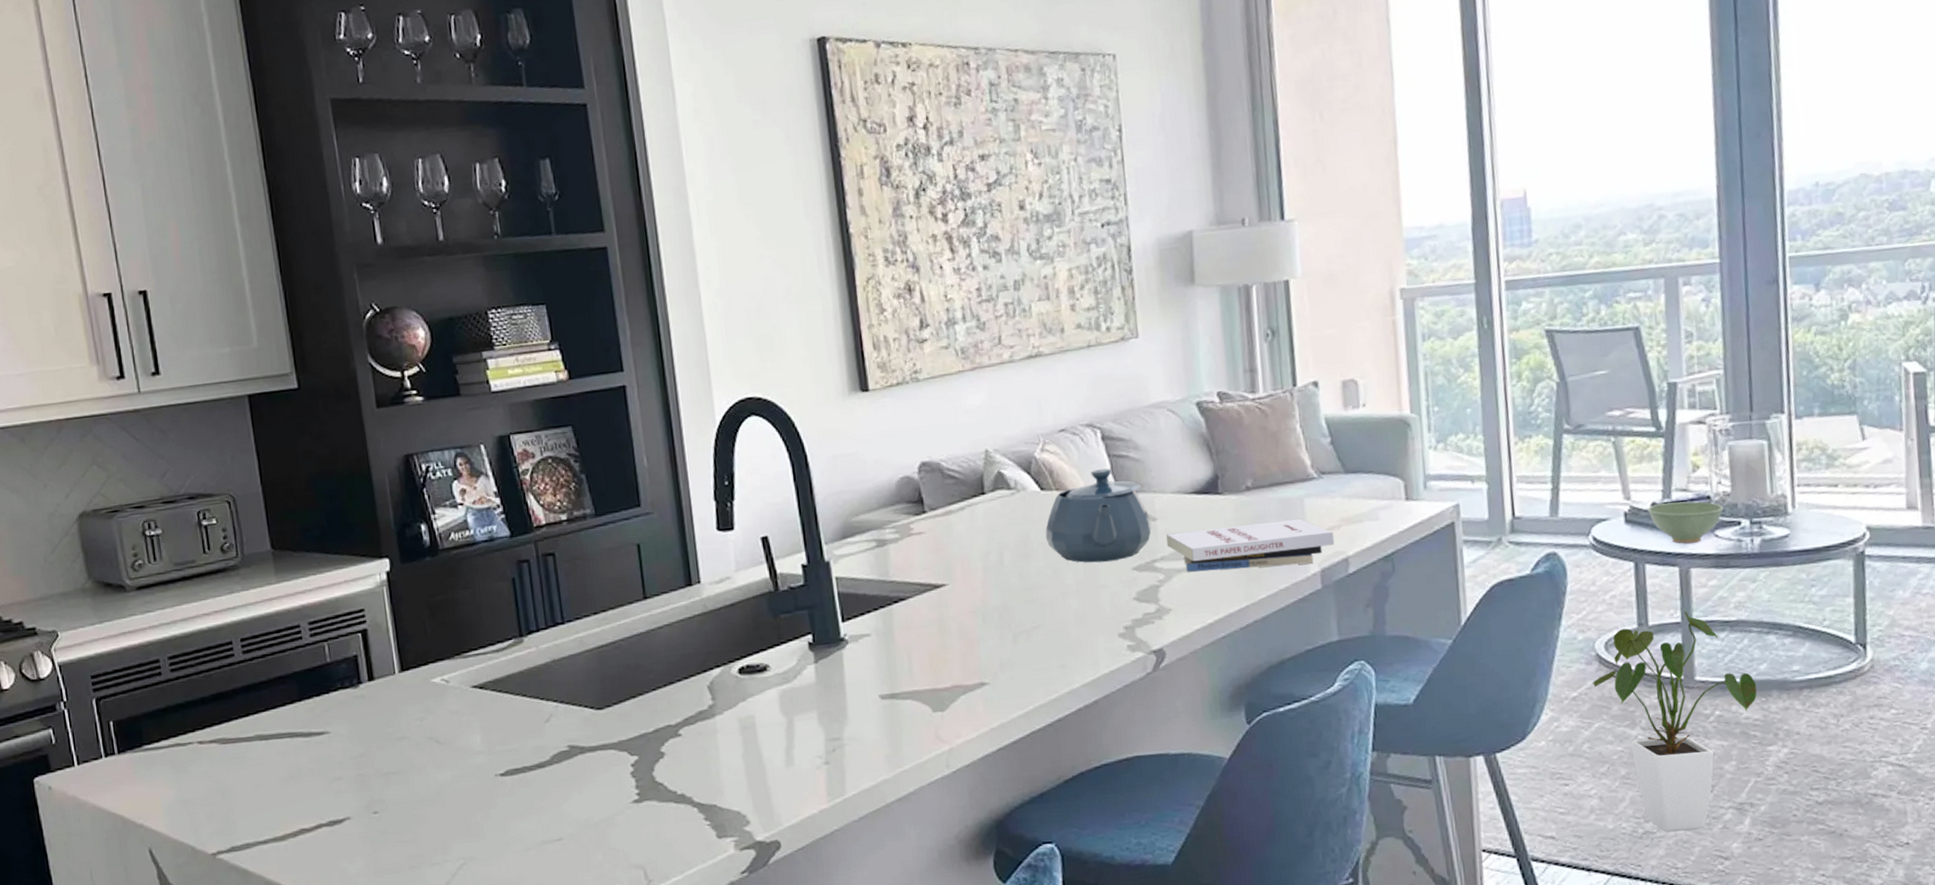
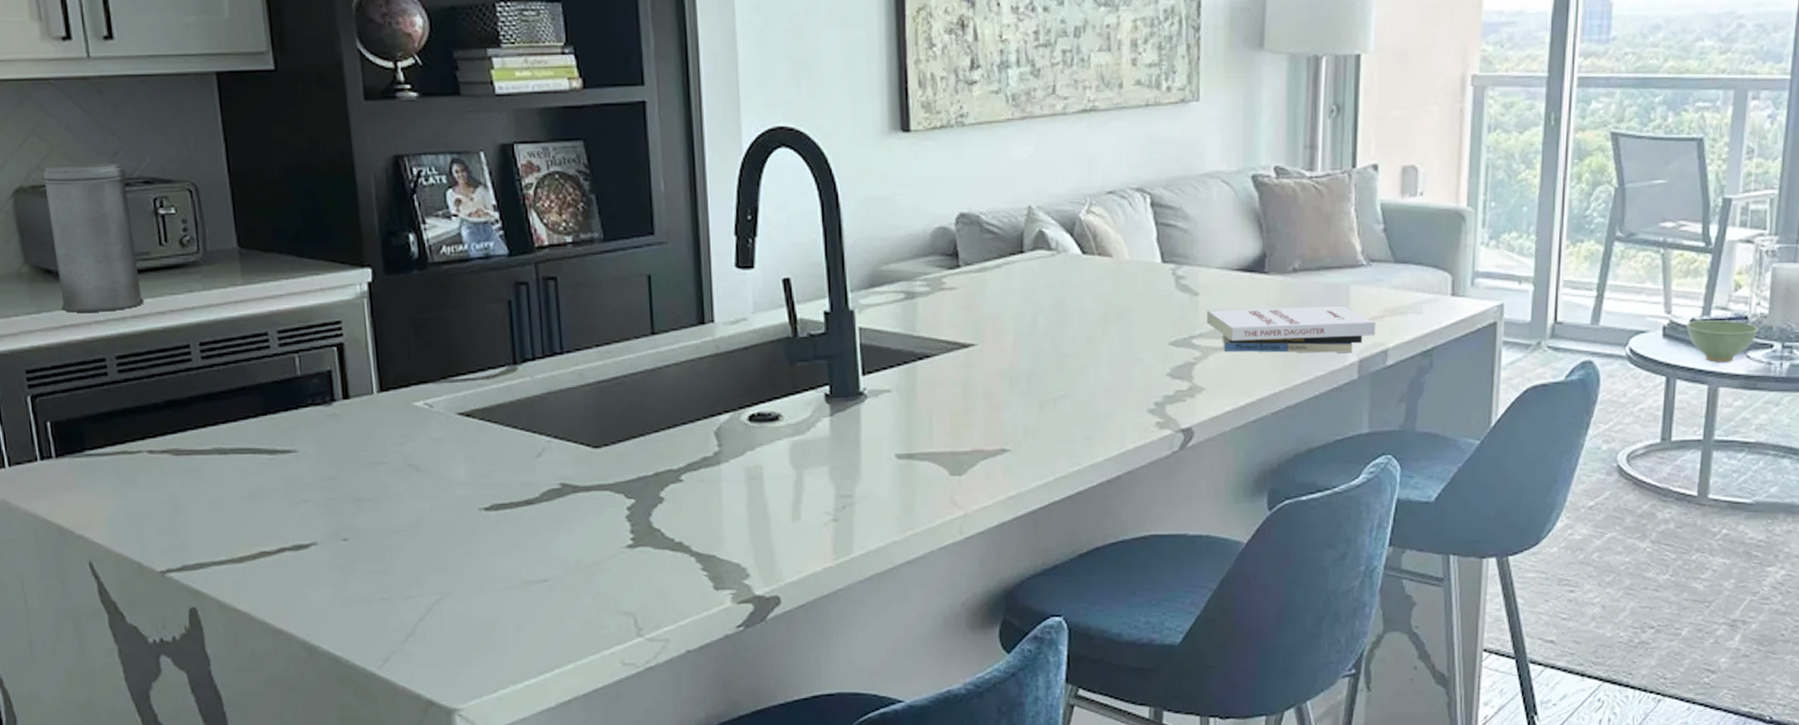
canister: none [102,483,192,621] -> present [42,162,144,313]
teapot: present [1045,468,1152,563] -> none [1082,237,1192,334]
house plant: present [1593,611,1757,831] -> none [1610,429,1765,643]

